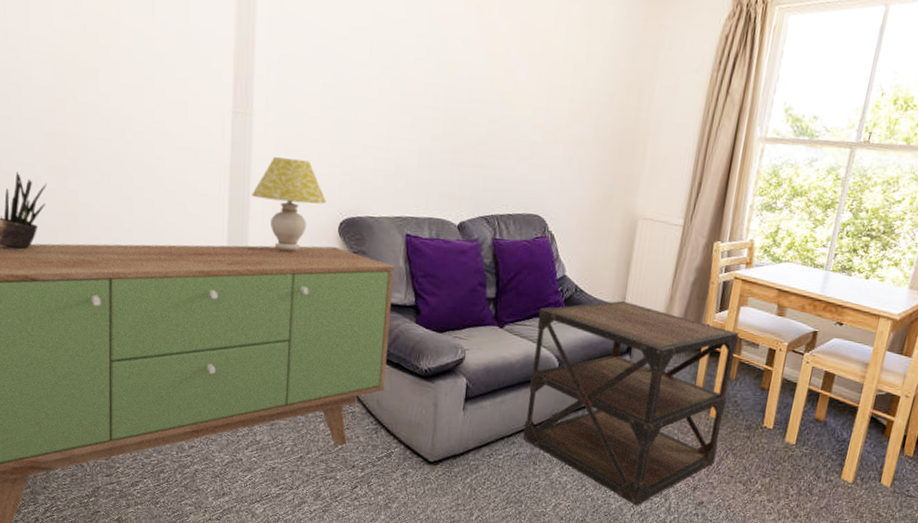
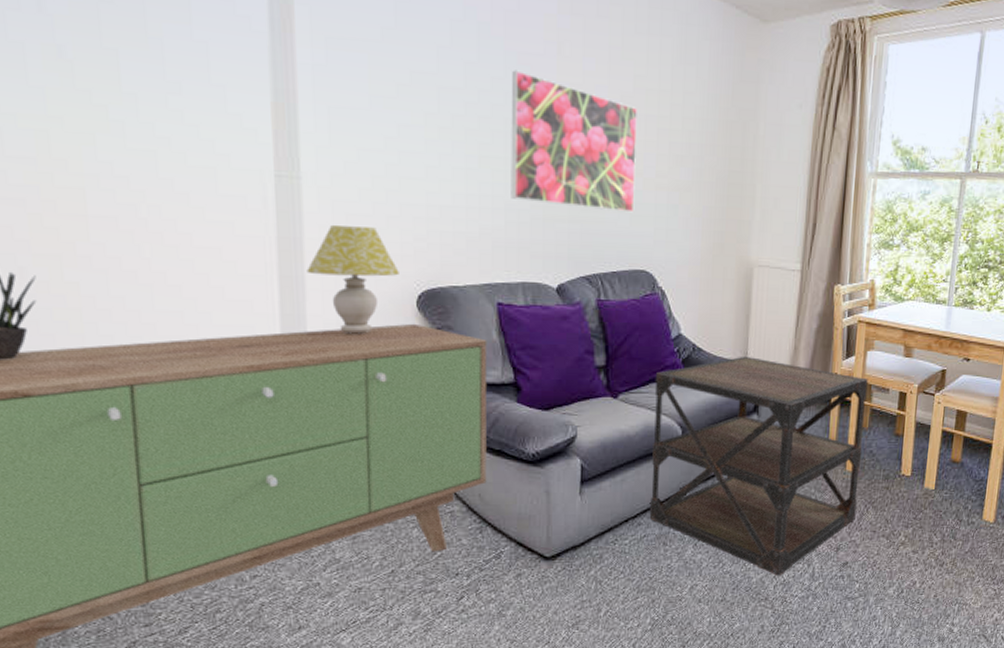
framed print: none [425,28,543,162] -> present [511,70,637,213]

